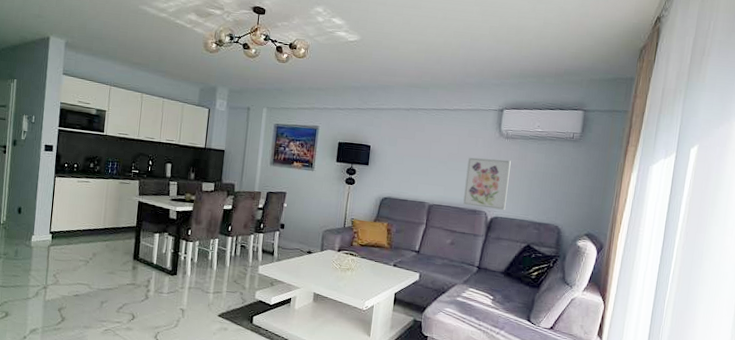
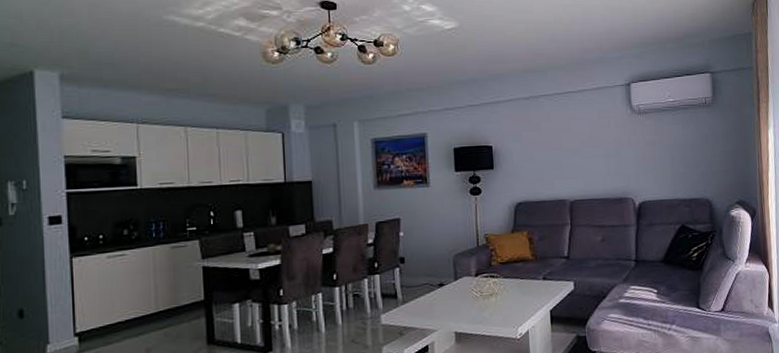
wall art: present [463,157,511,211] -> none [603,137,652,195]

